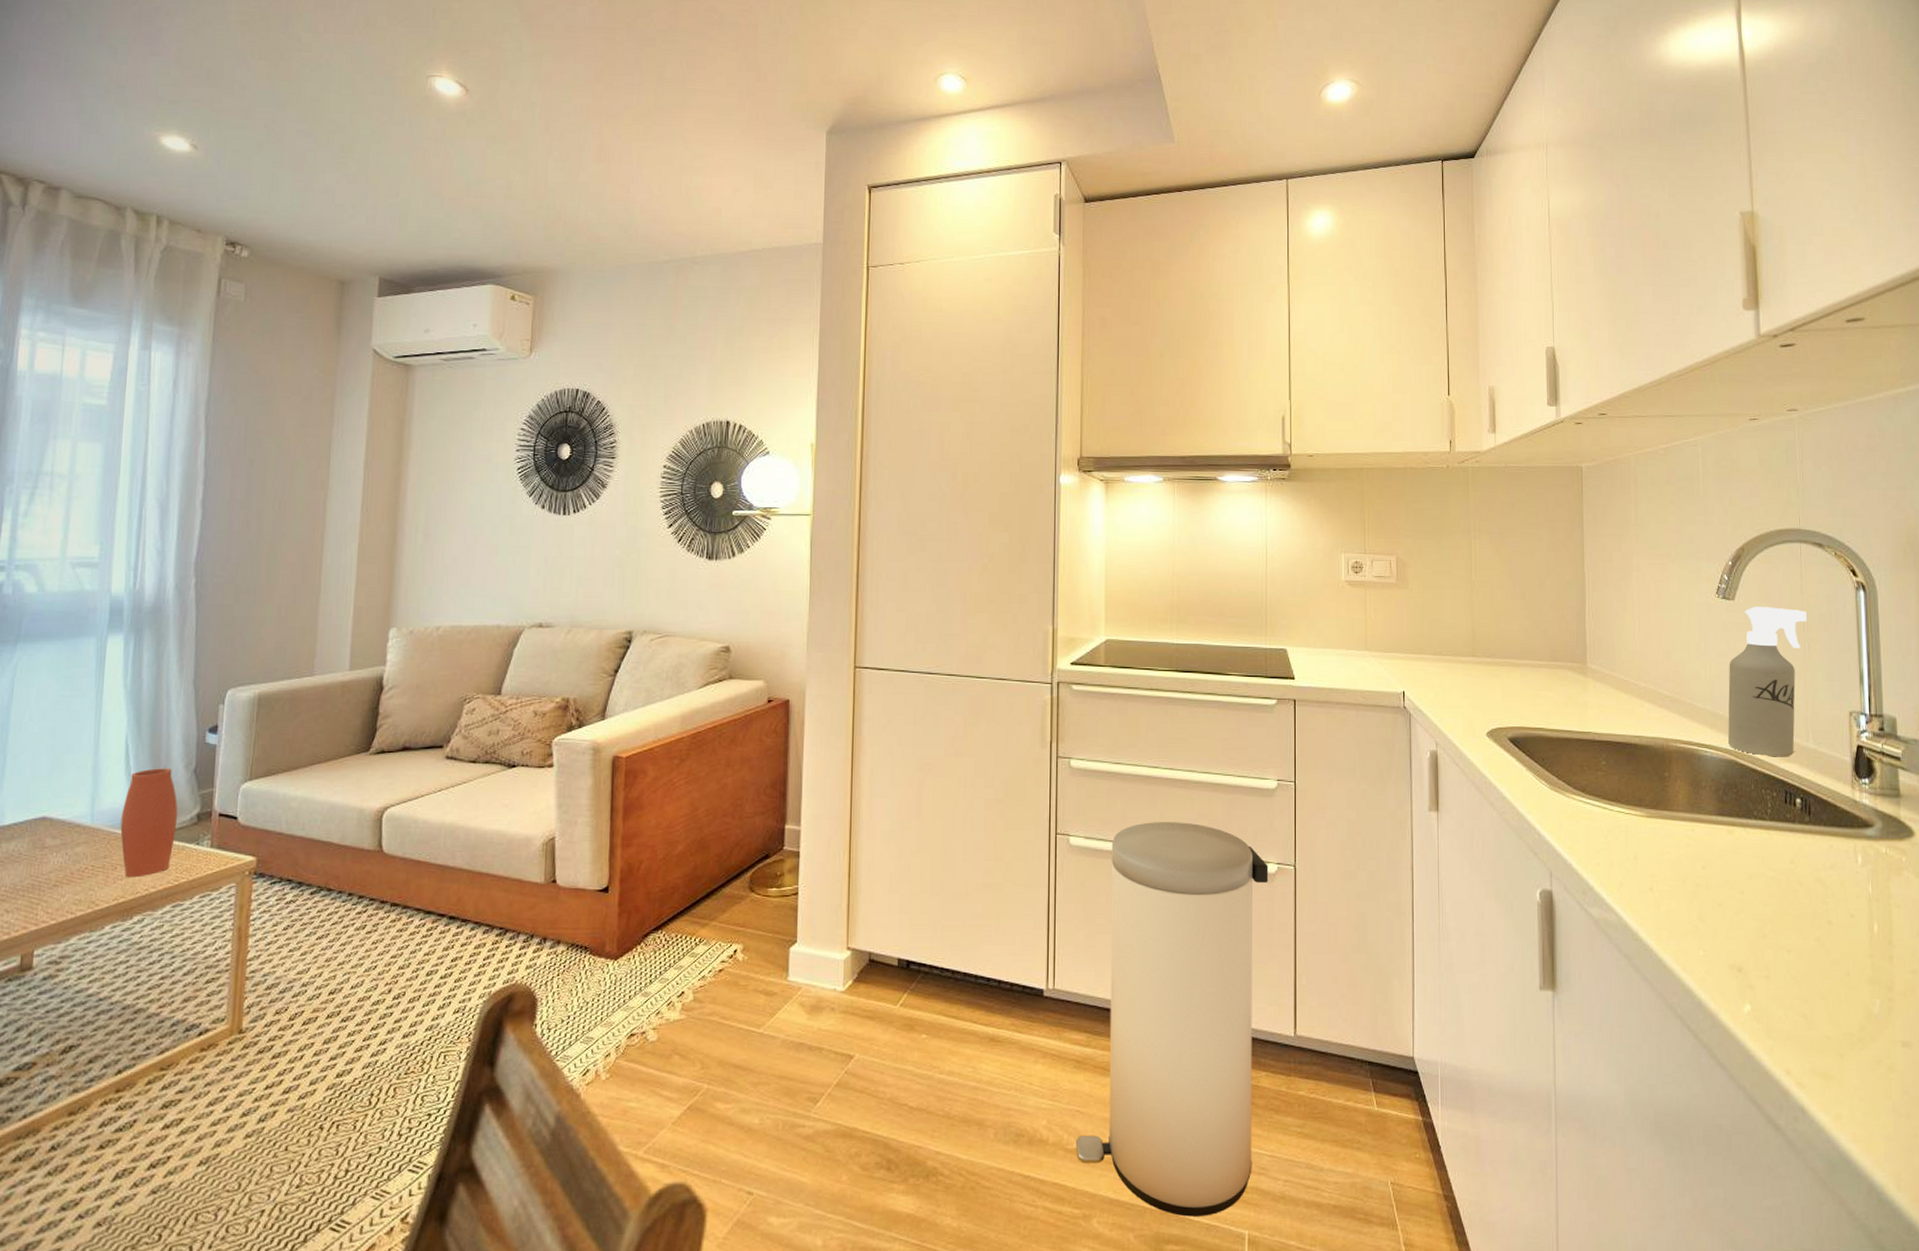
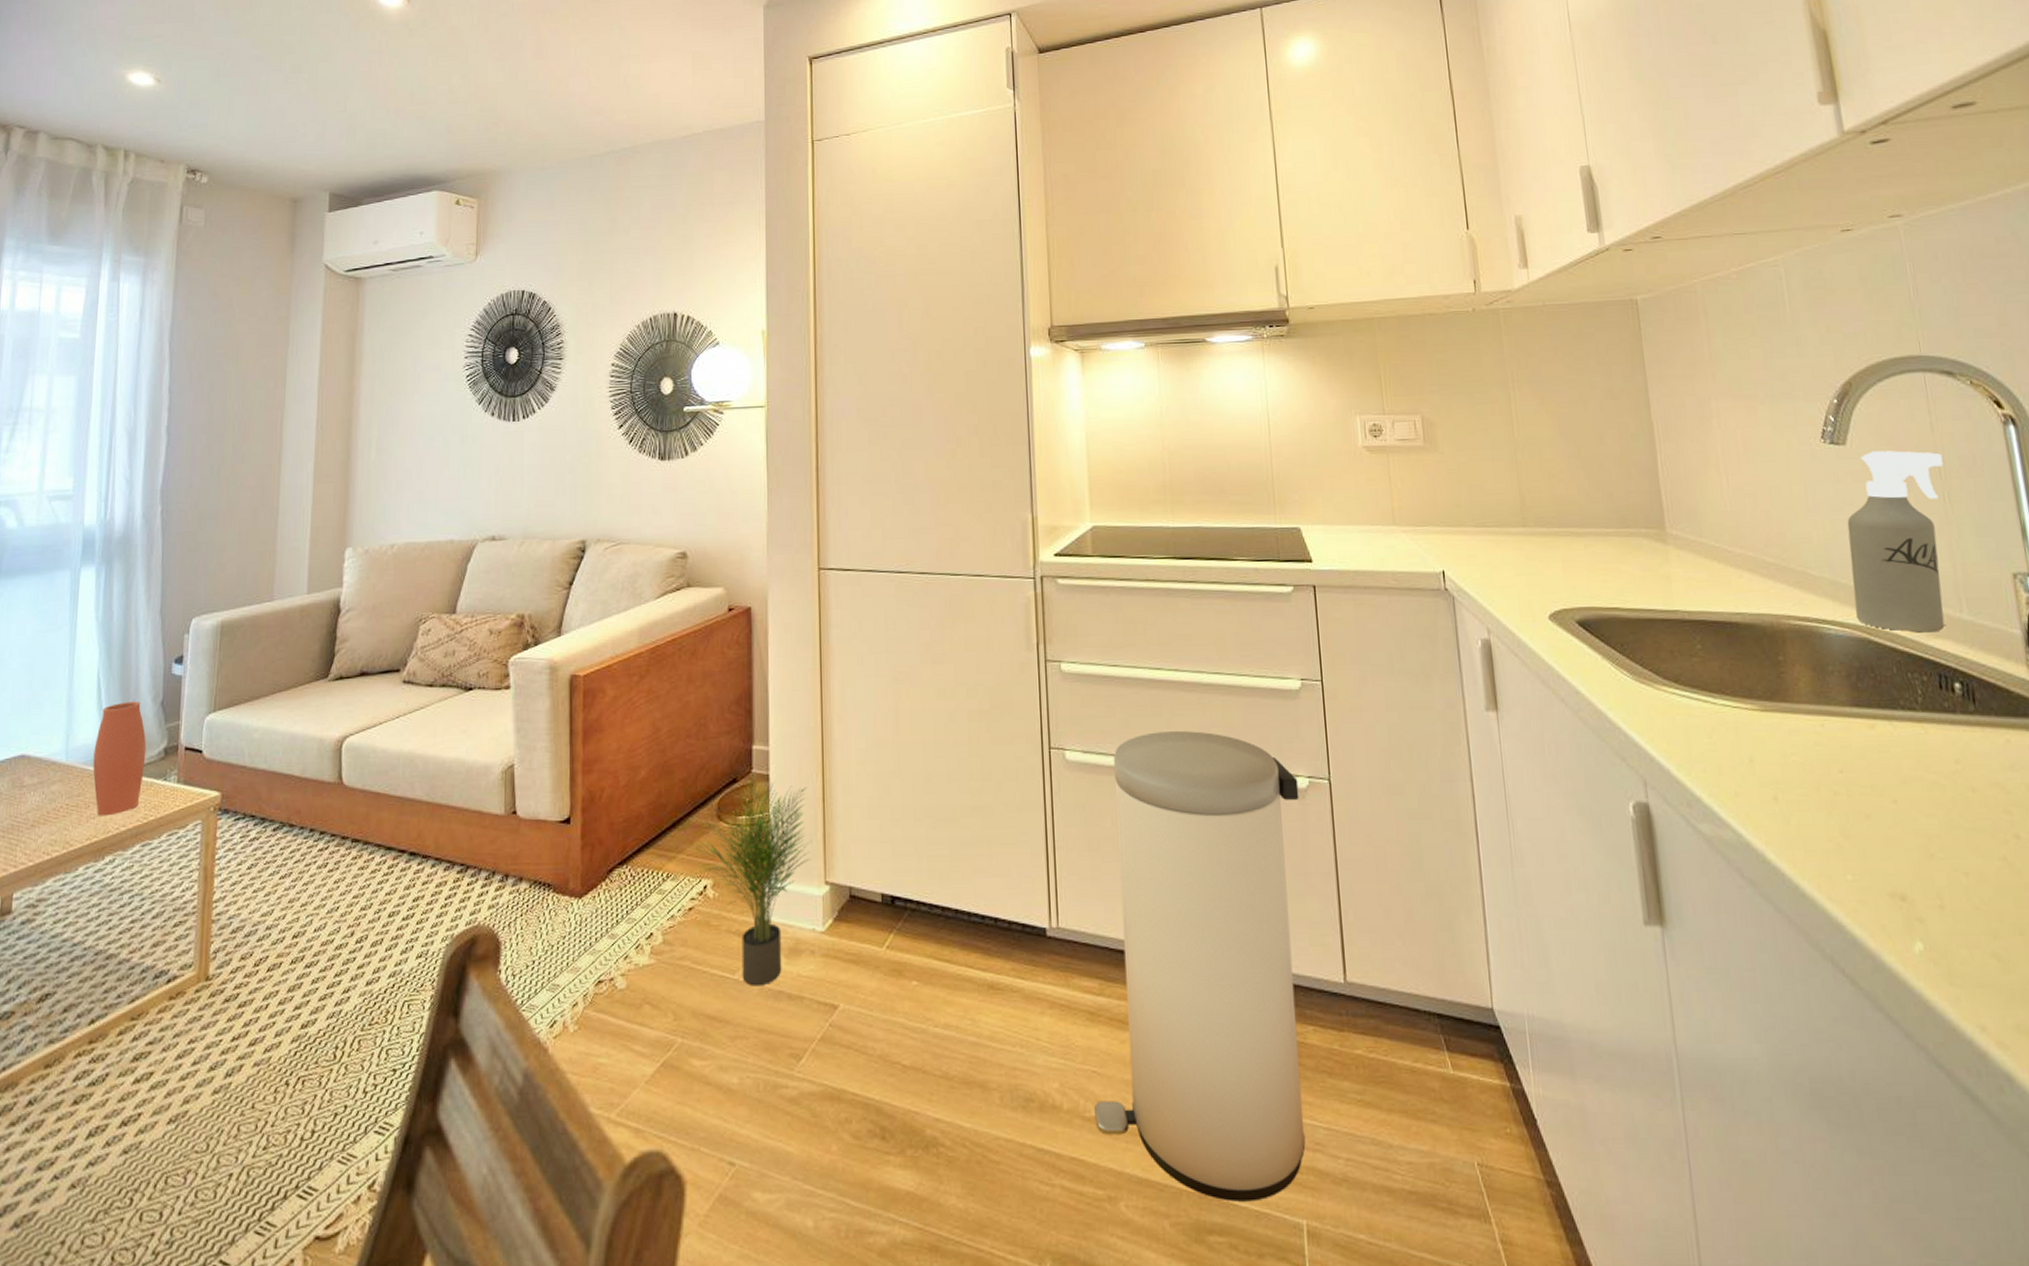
potted plant: none [721,850,836,1039] -> present [688,773,812,986]

